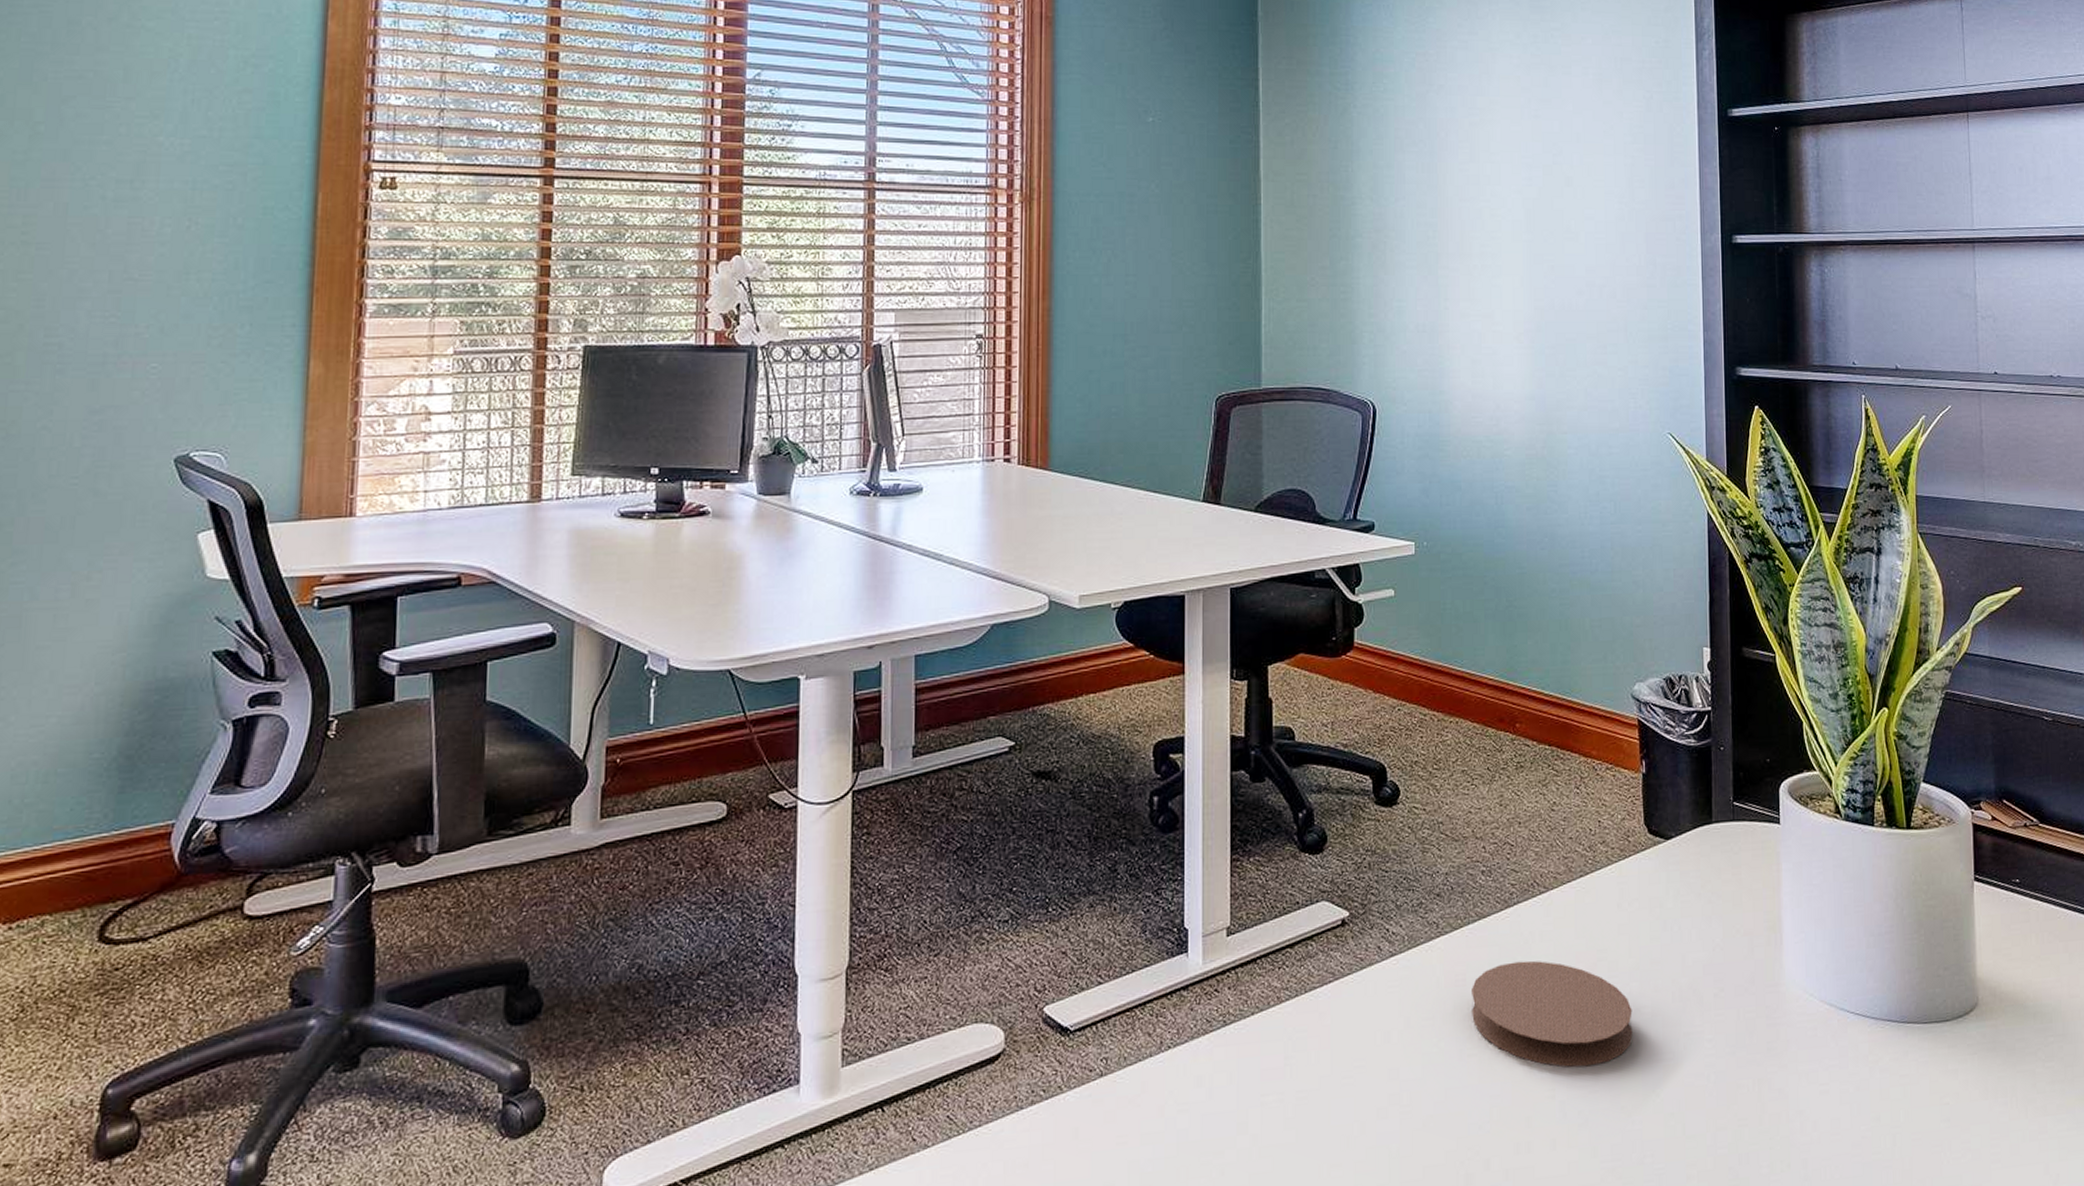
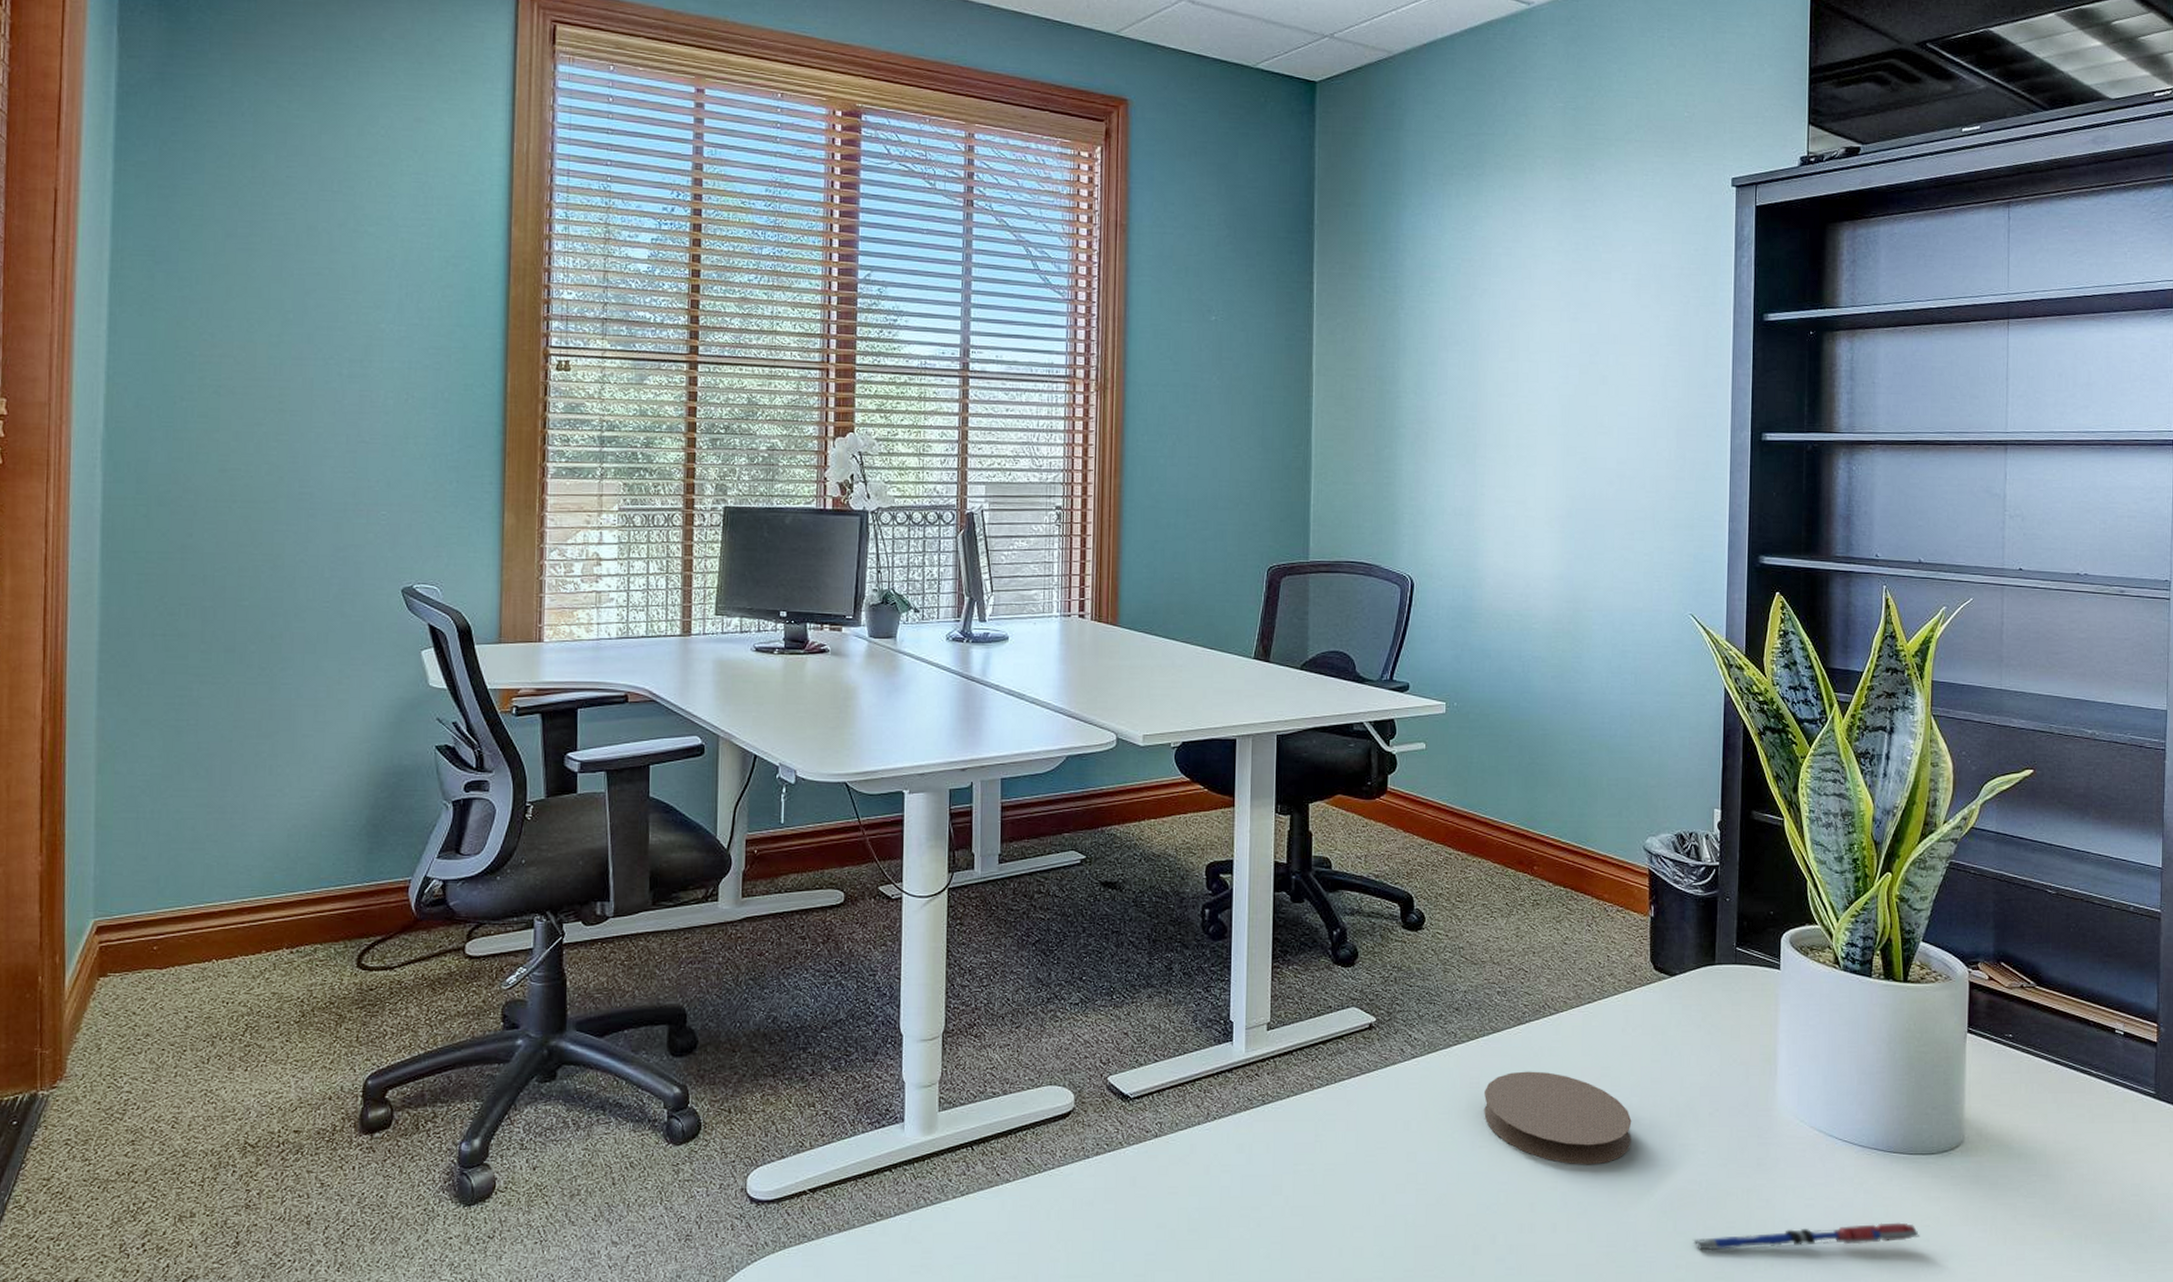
pen: none [1703,1102,1940,1158] -> present [1692,1222,1920,1253]

